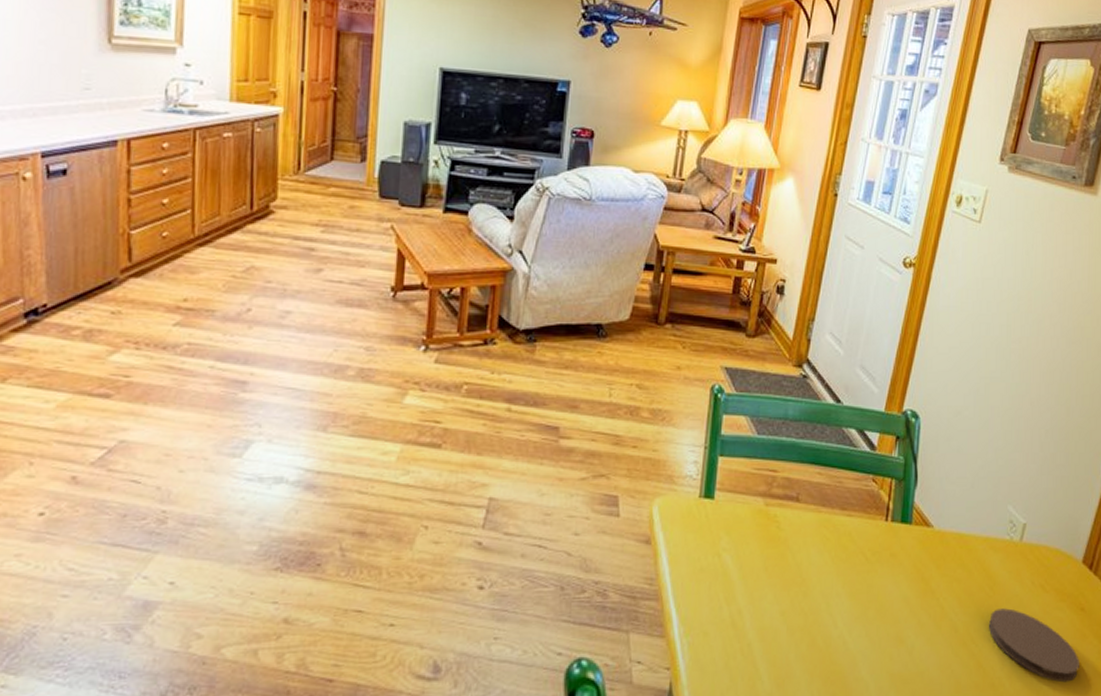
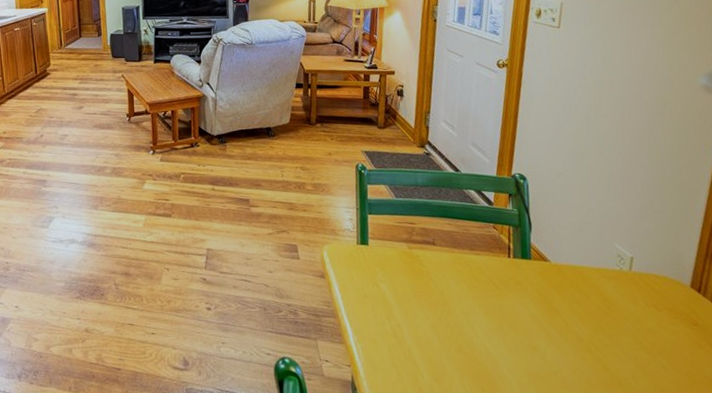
coaster: present [988,608,1079,683] -> none [609,323,700,383]

